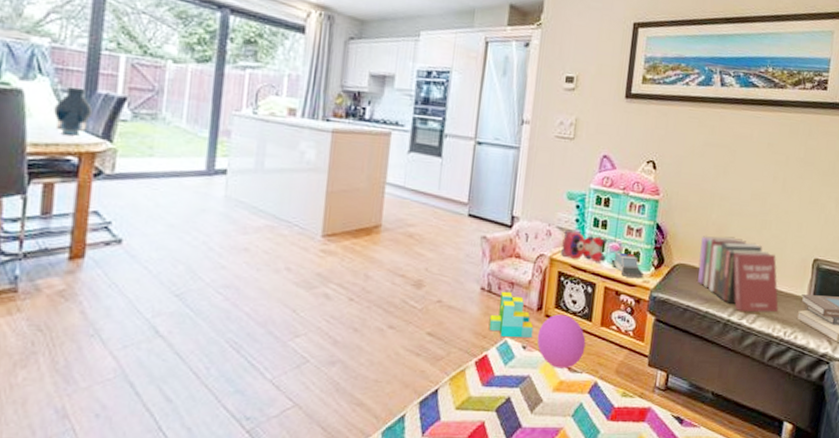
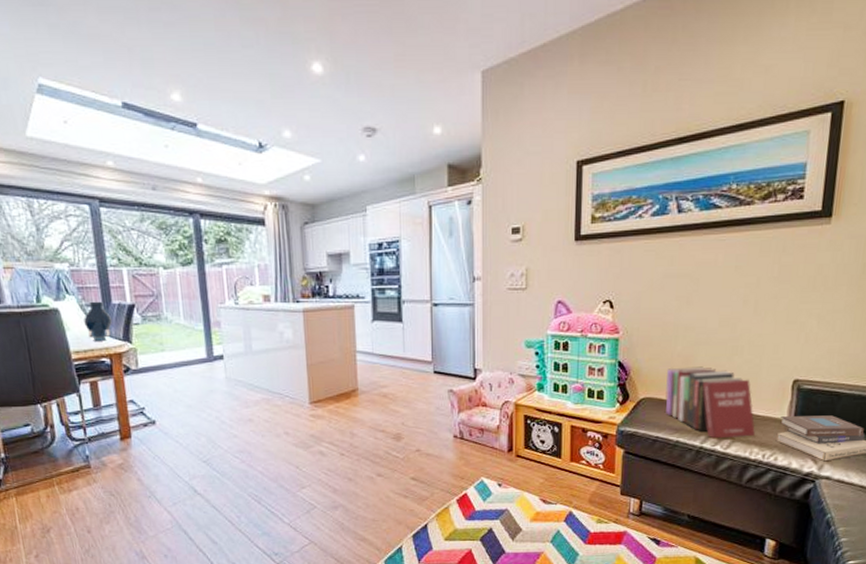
toy blocks: present [488,291,534,339] -> none [465,437,507,478]
ball: present [537,314,586,369] -> none [510,453,557,501]
stuffed animal: present [560,229,608,262] -> none [524,376,570,404]
toy car: present [611,252,644,279] -> none [575,392,610,416]

